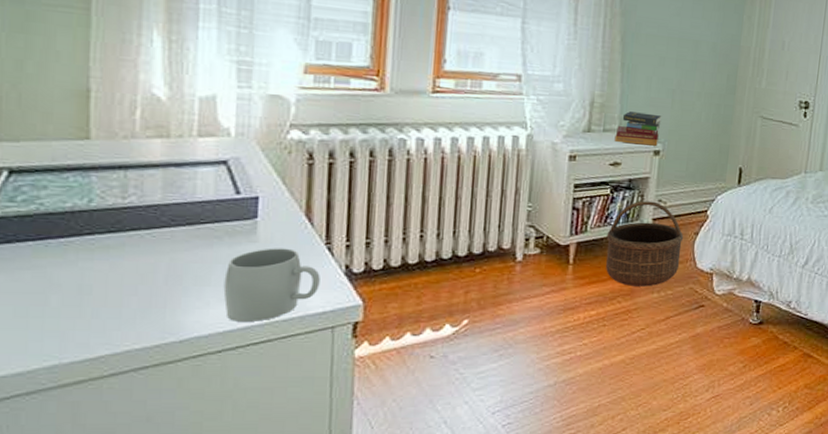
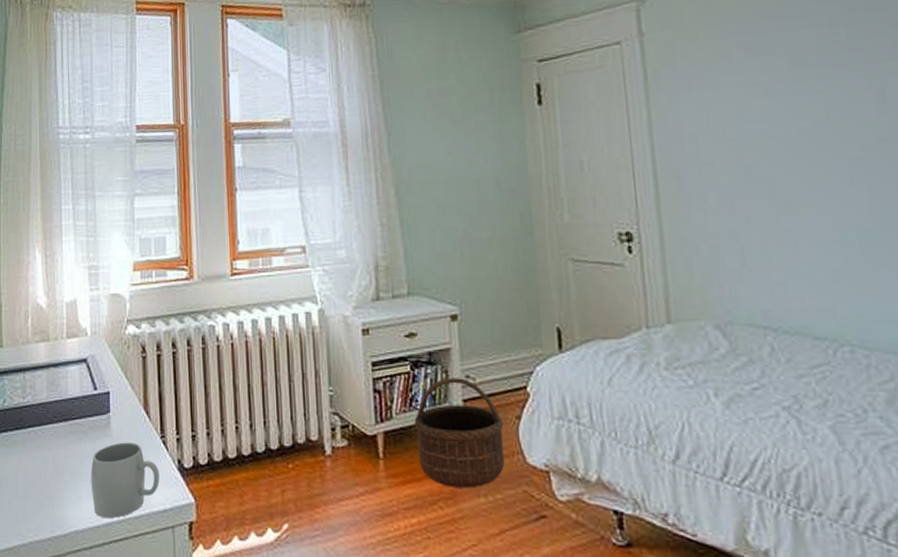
books: present [614,111,662,146] -> none [405,271,454,310]

